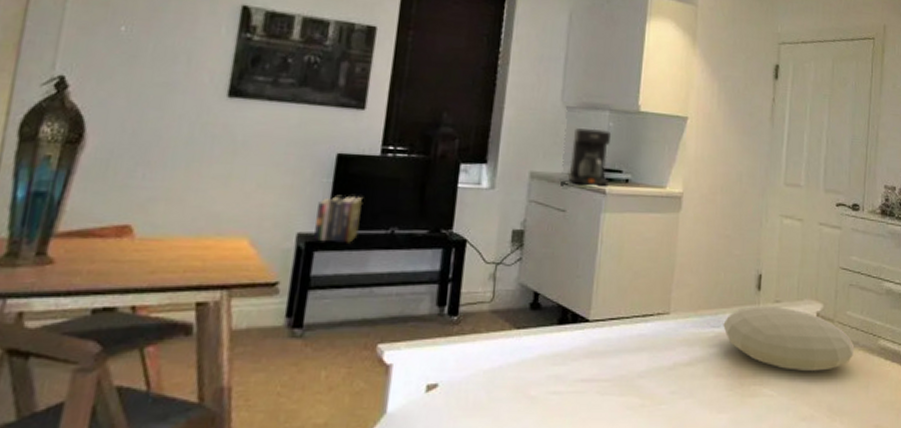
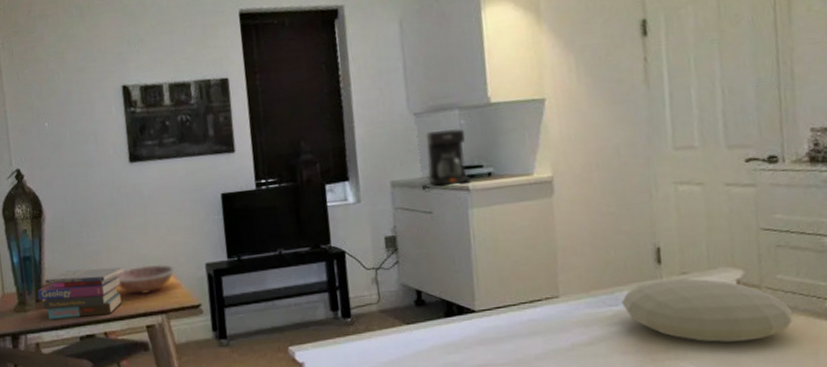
books: none [41,218,185,283] -> present [38,267,124,320]
bowl: none [170,225,258,260] -> present [117,264,177,293]
books: present [314,194,363,243] -> none [216,227,253,268]

